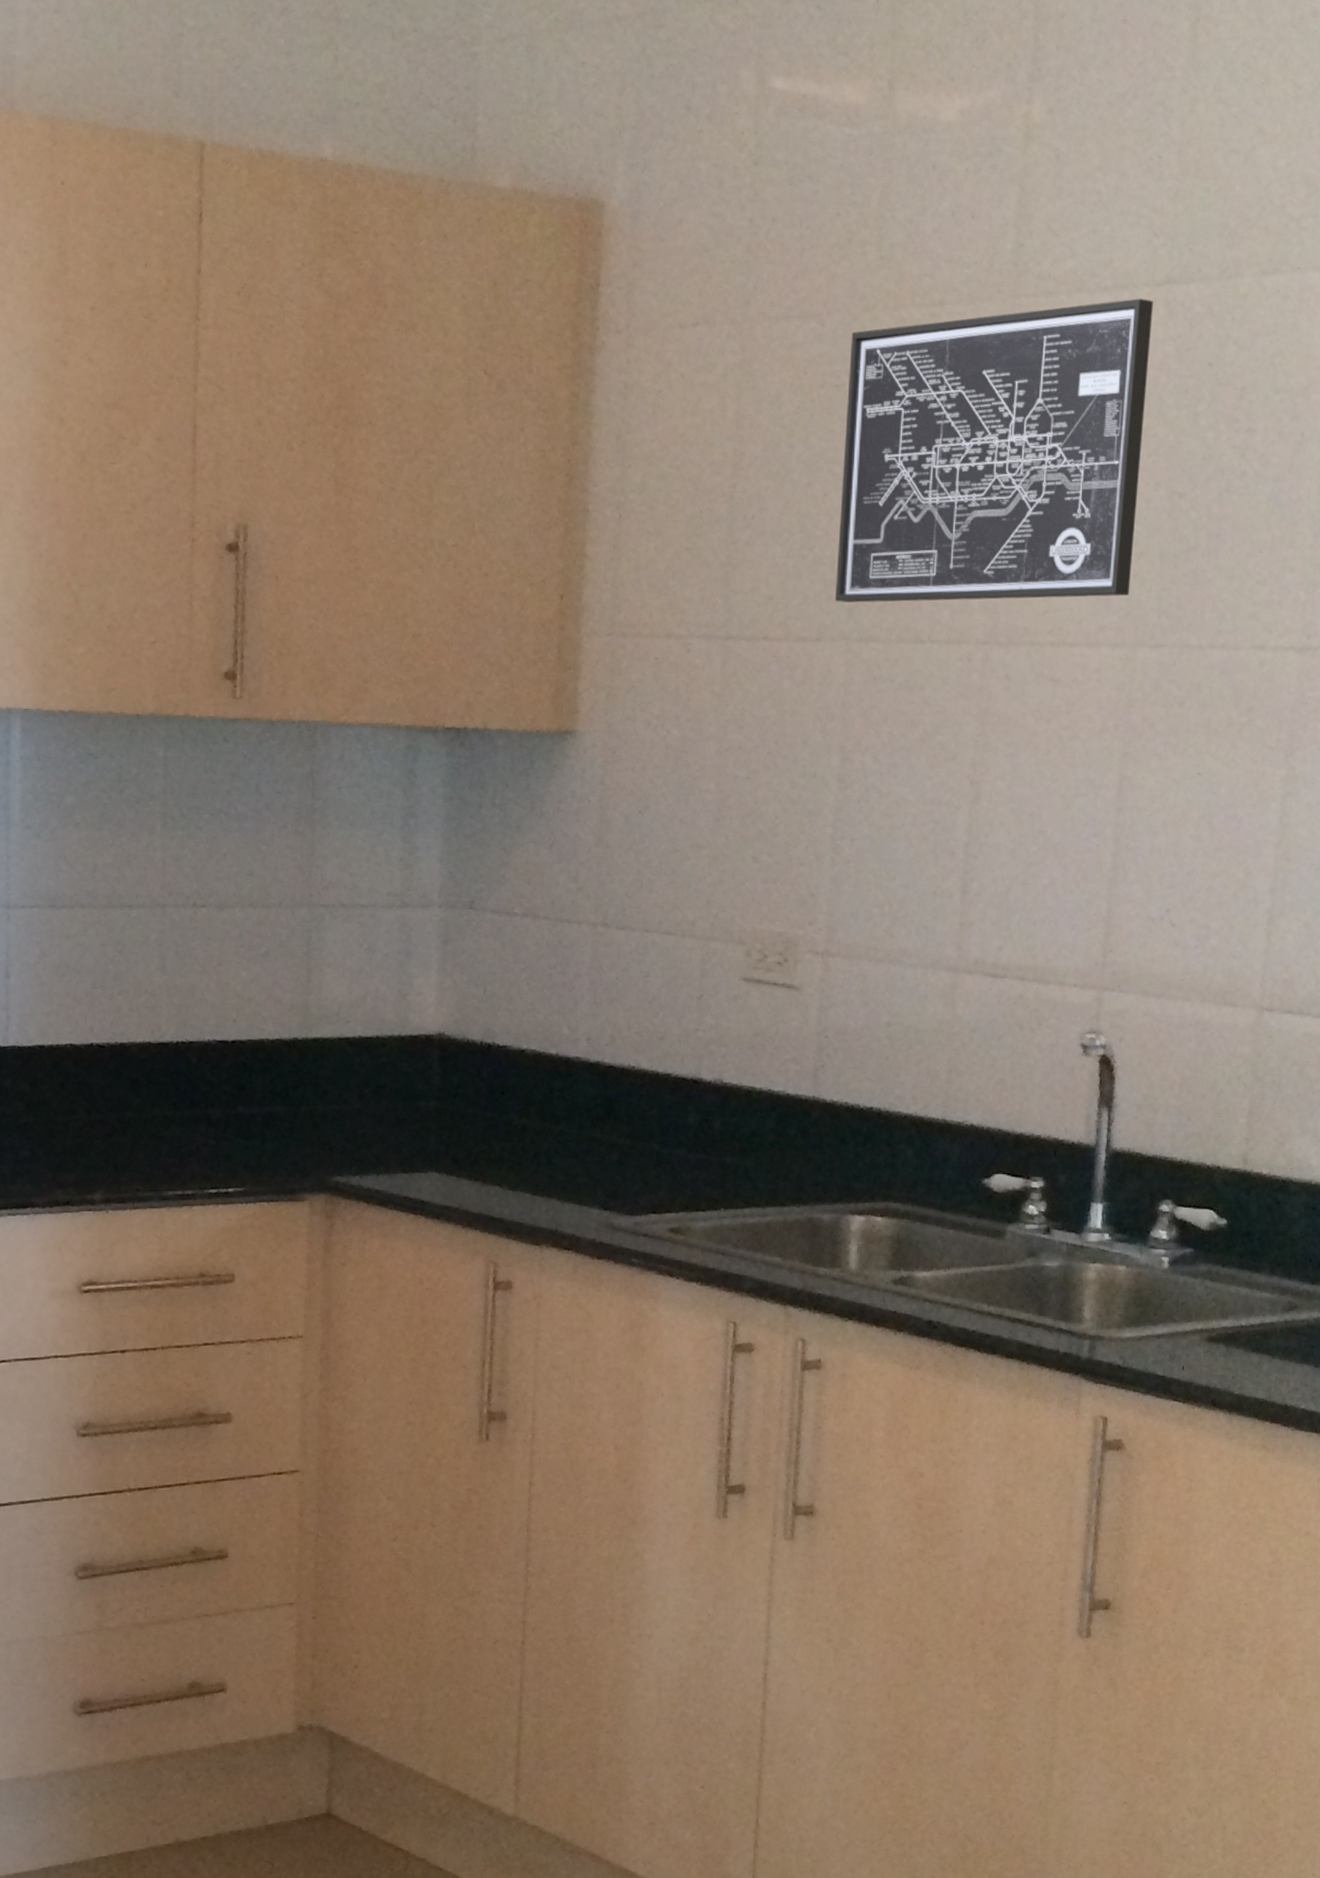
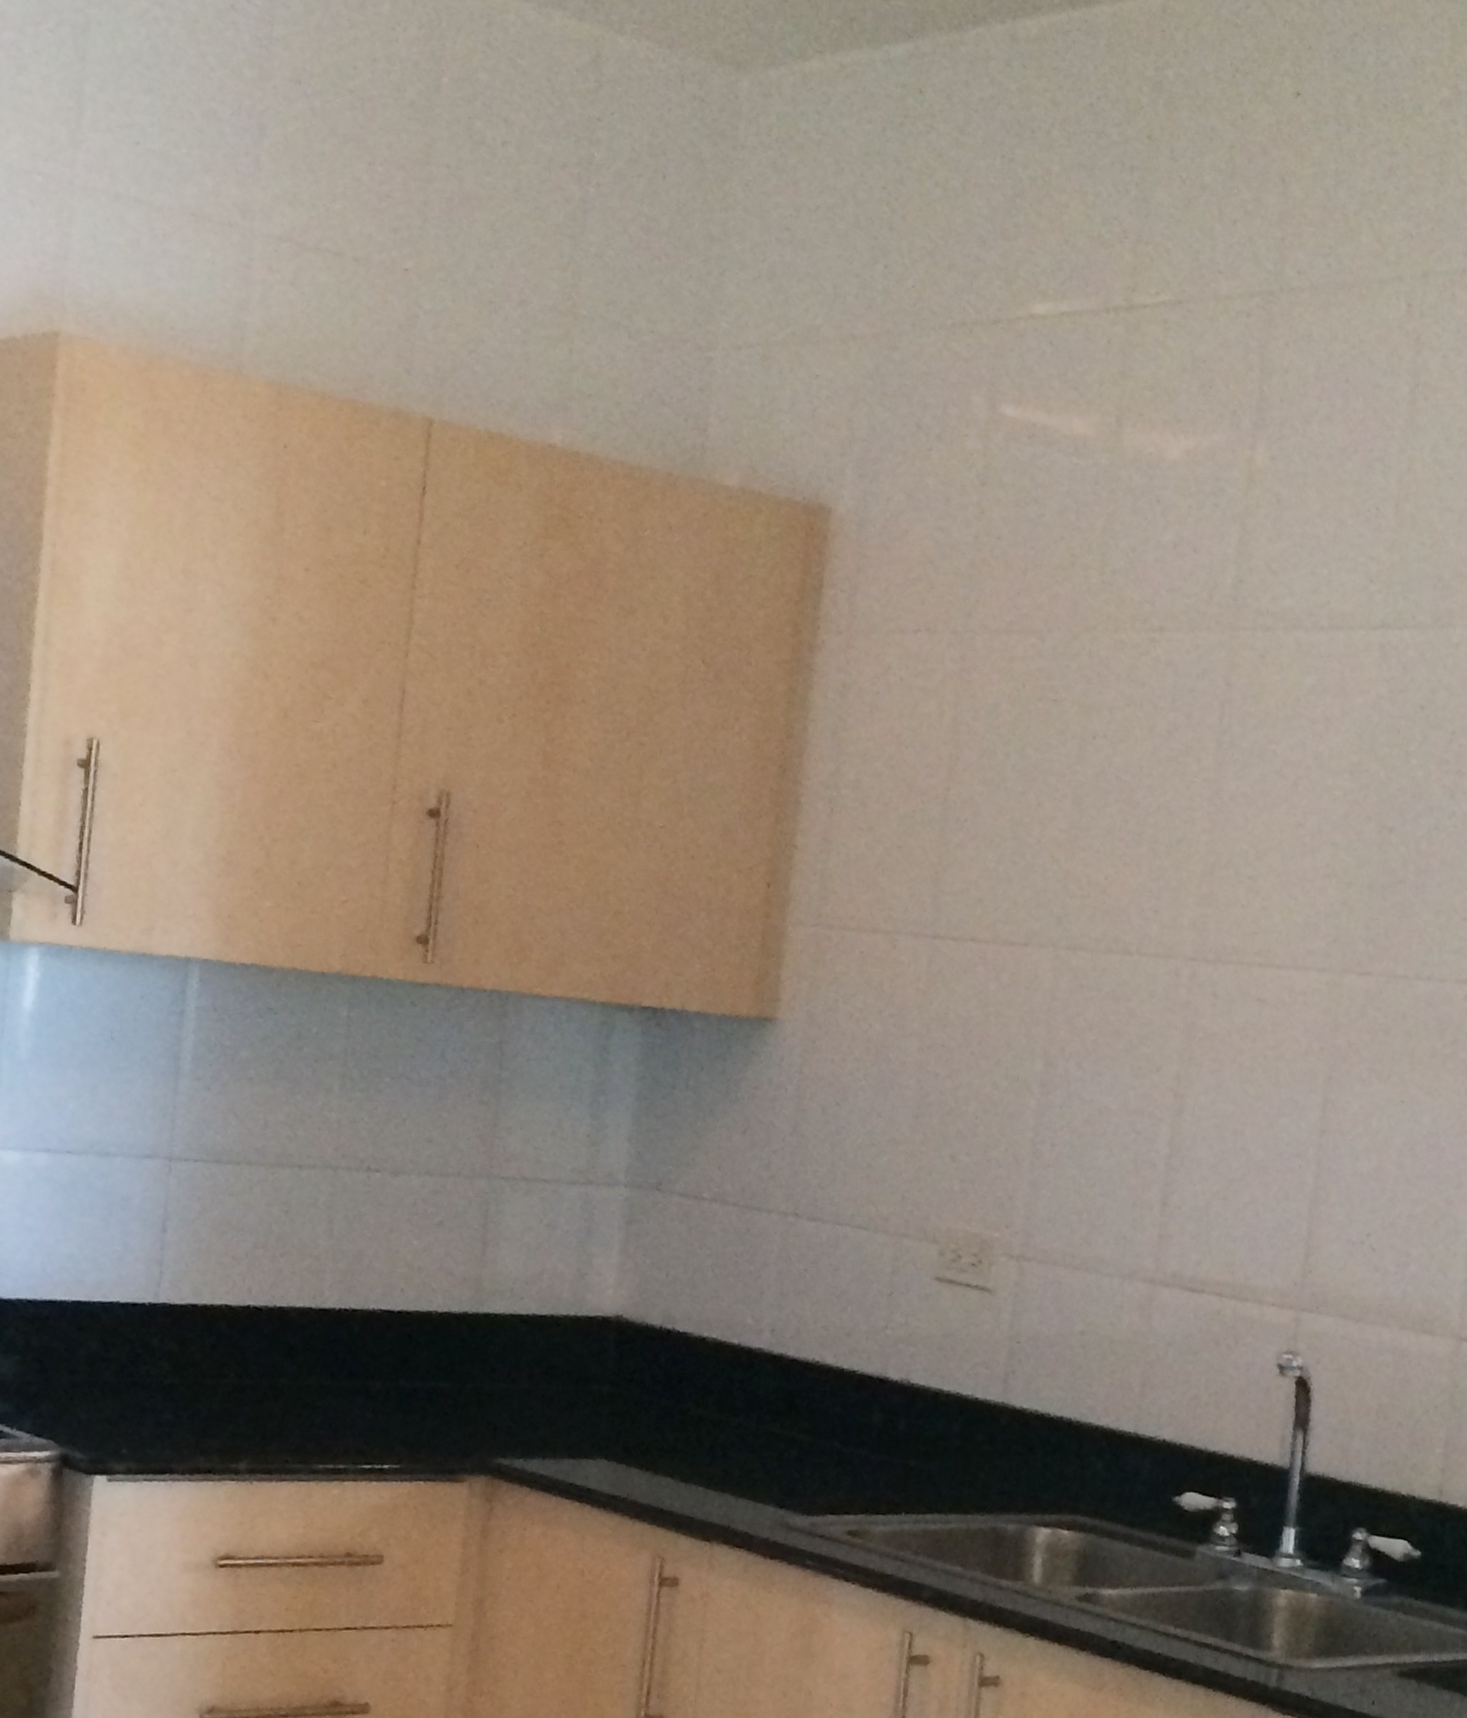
wall art: present [835,298,1153,603] -> none [1045,639,1368,923]

